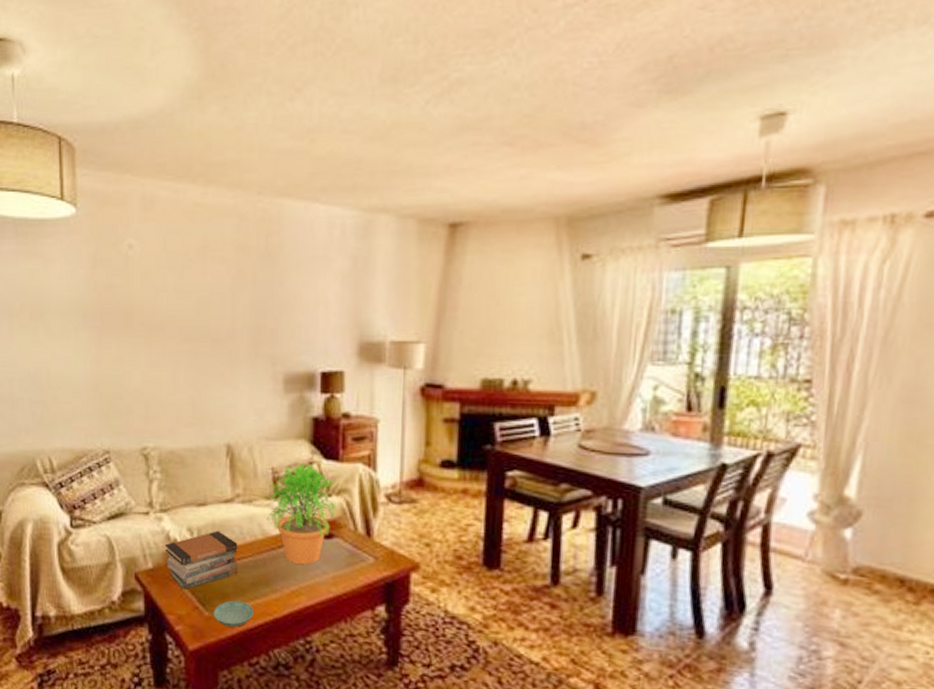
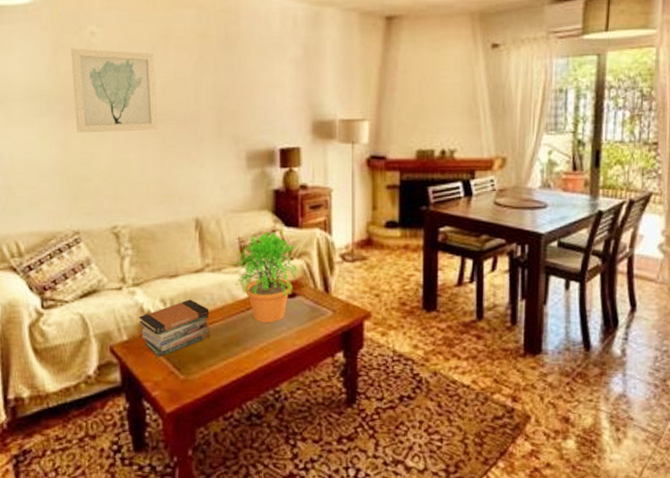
wall art: none [108,261,192,350] -> present [70,48,158,133]
saucer: present [213,600,254,627] -> none [188,362,226,386]

